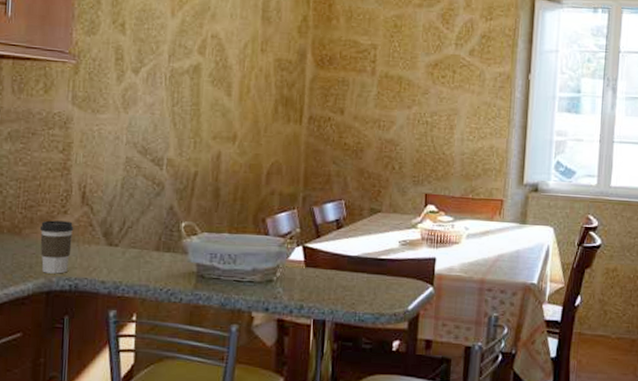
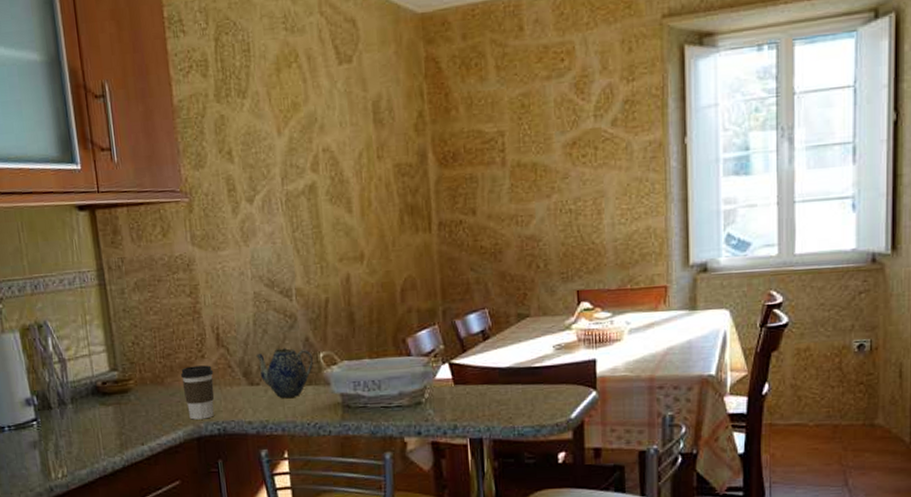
teapot: none [118,213,174,262] -> present [255,347,313,398]

